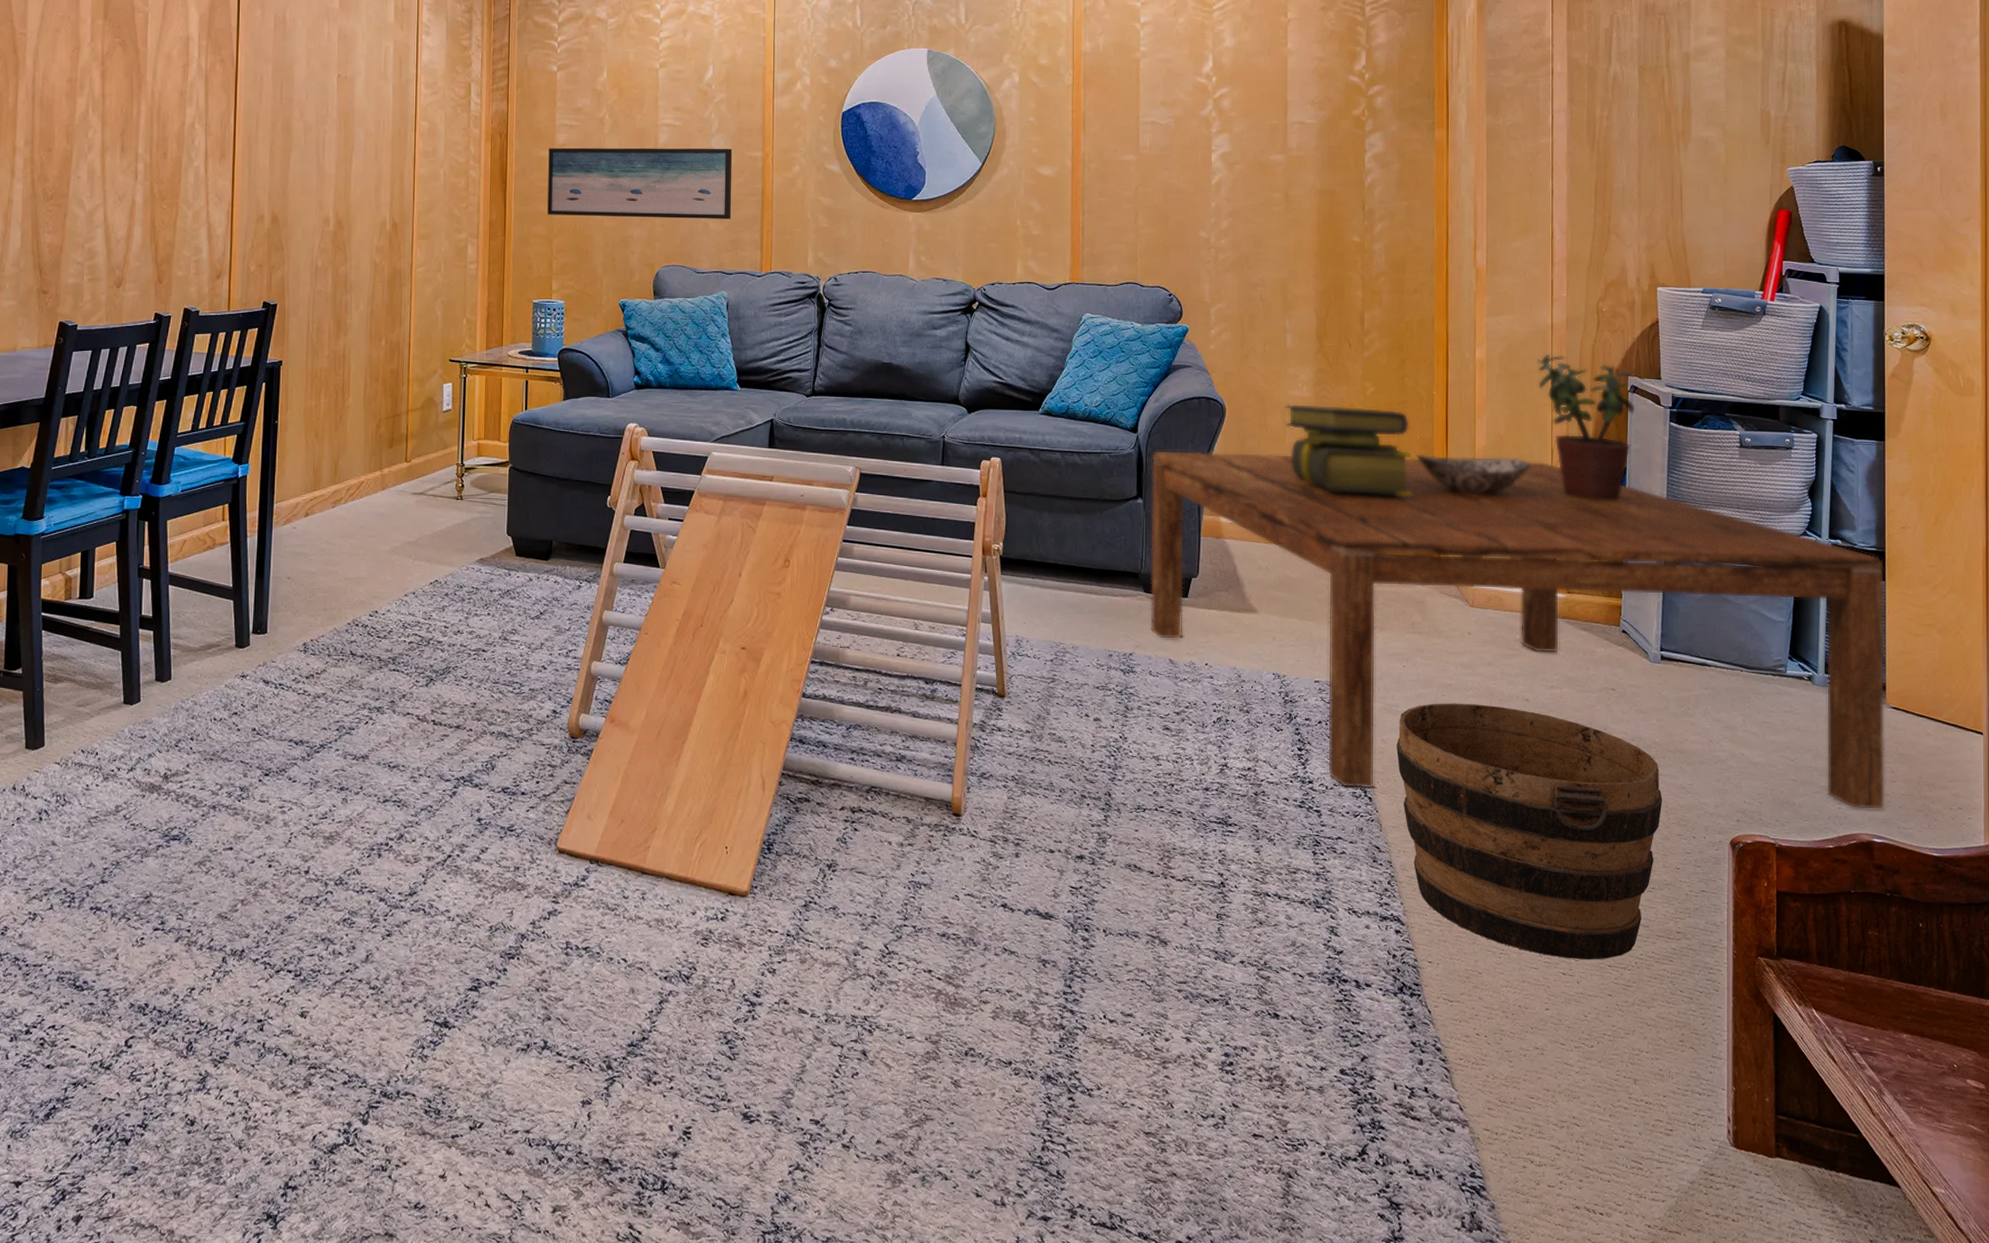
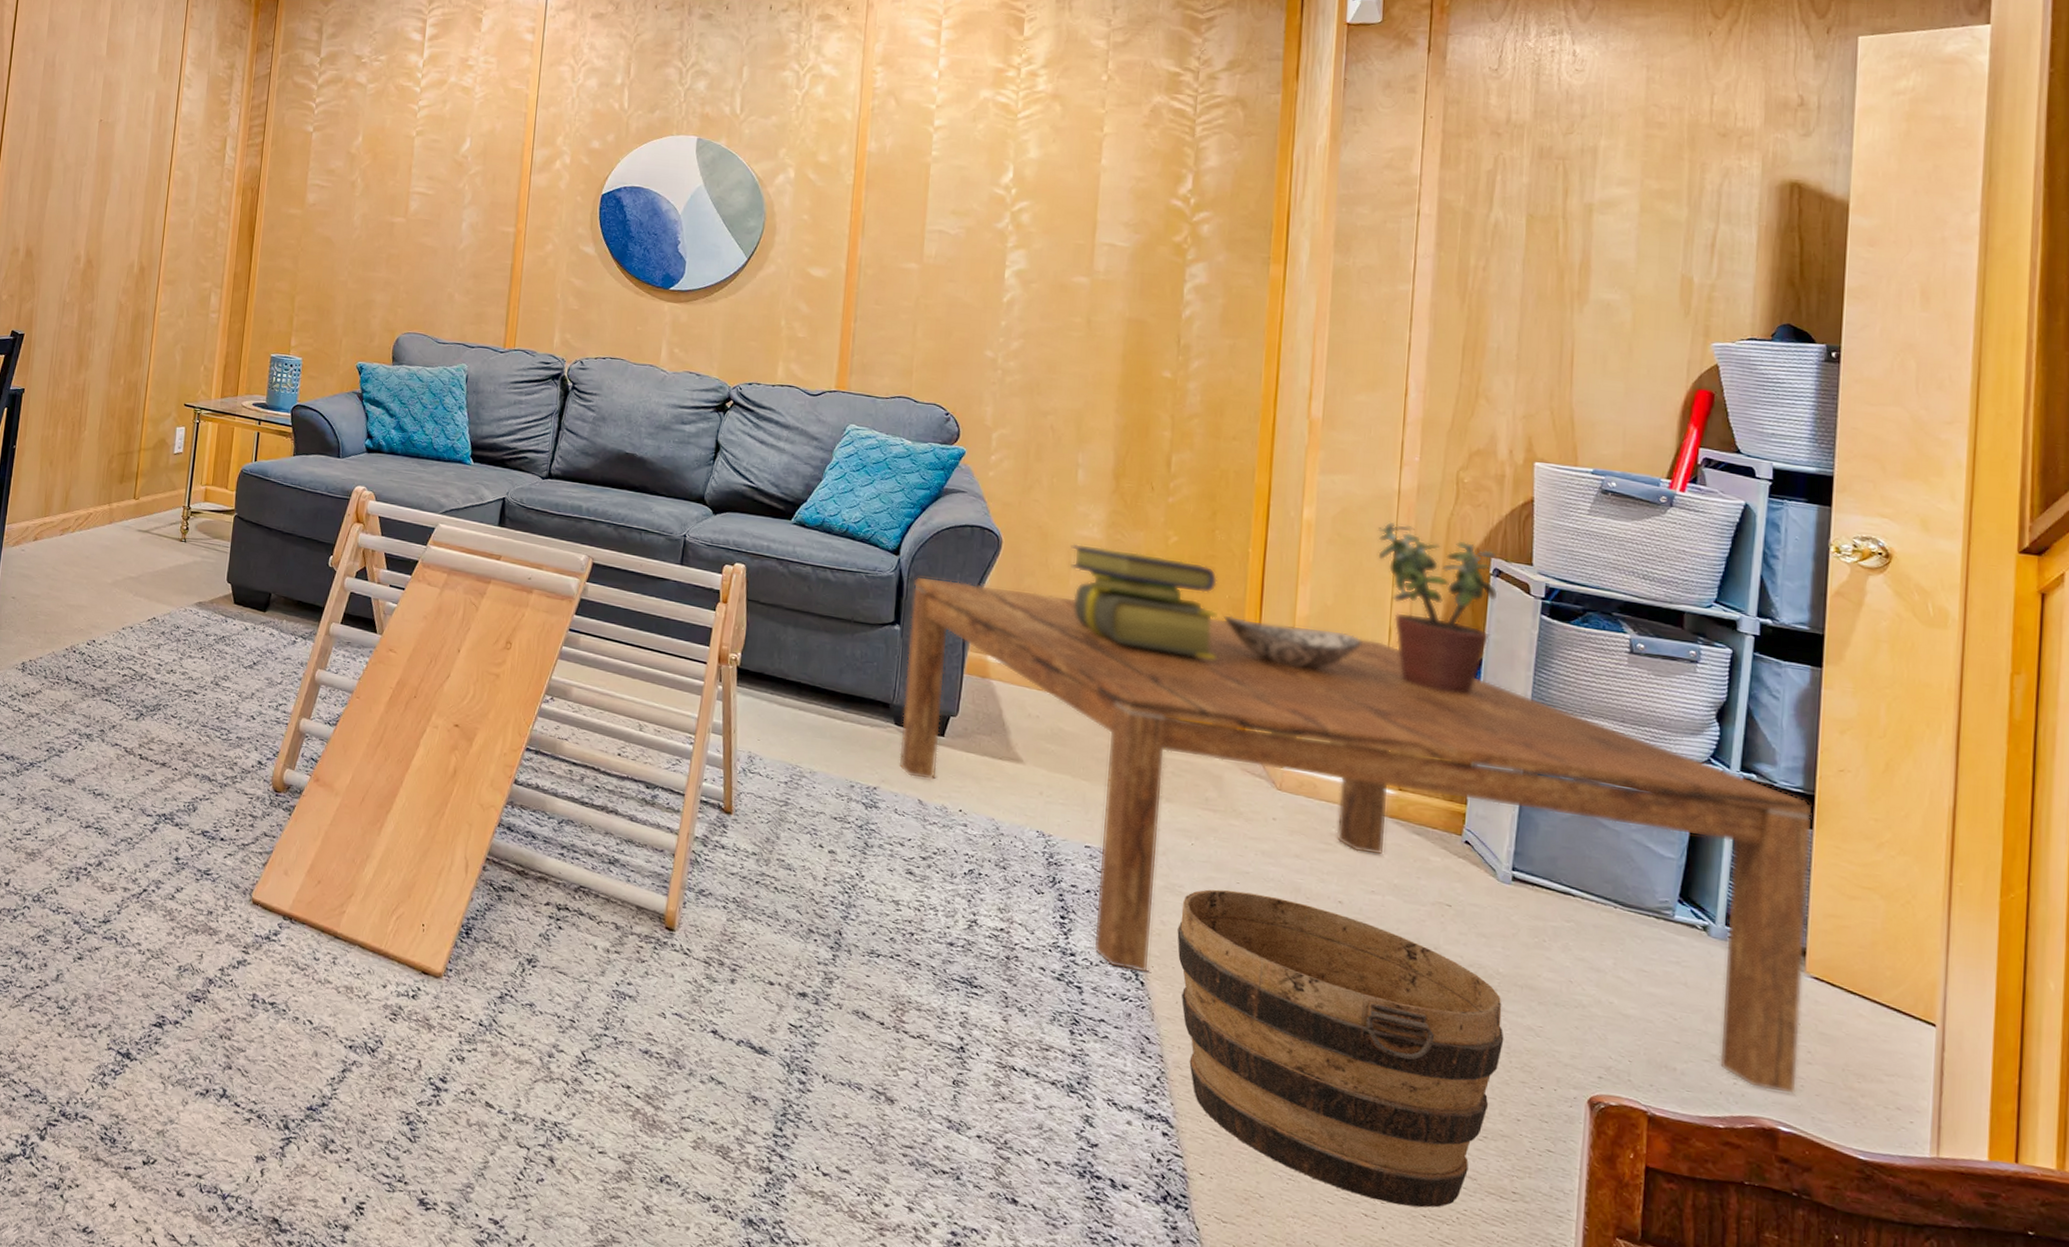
wall art: present [547,147,733,219] -> none [292,206,484,293]

